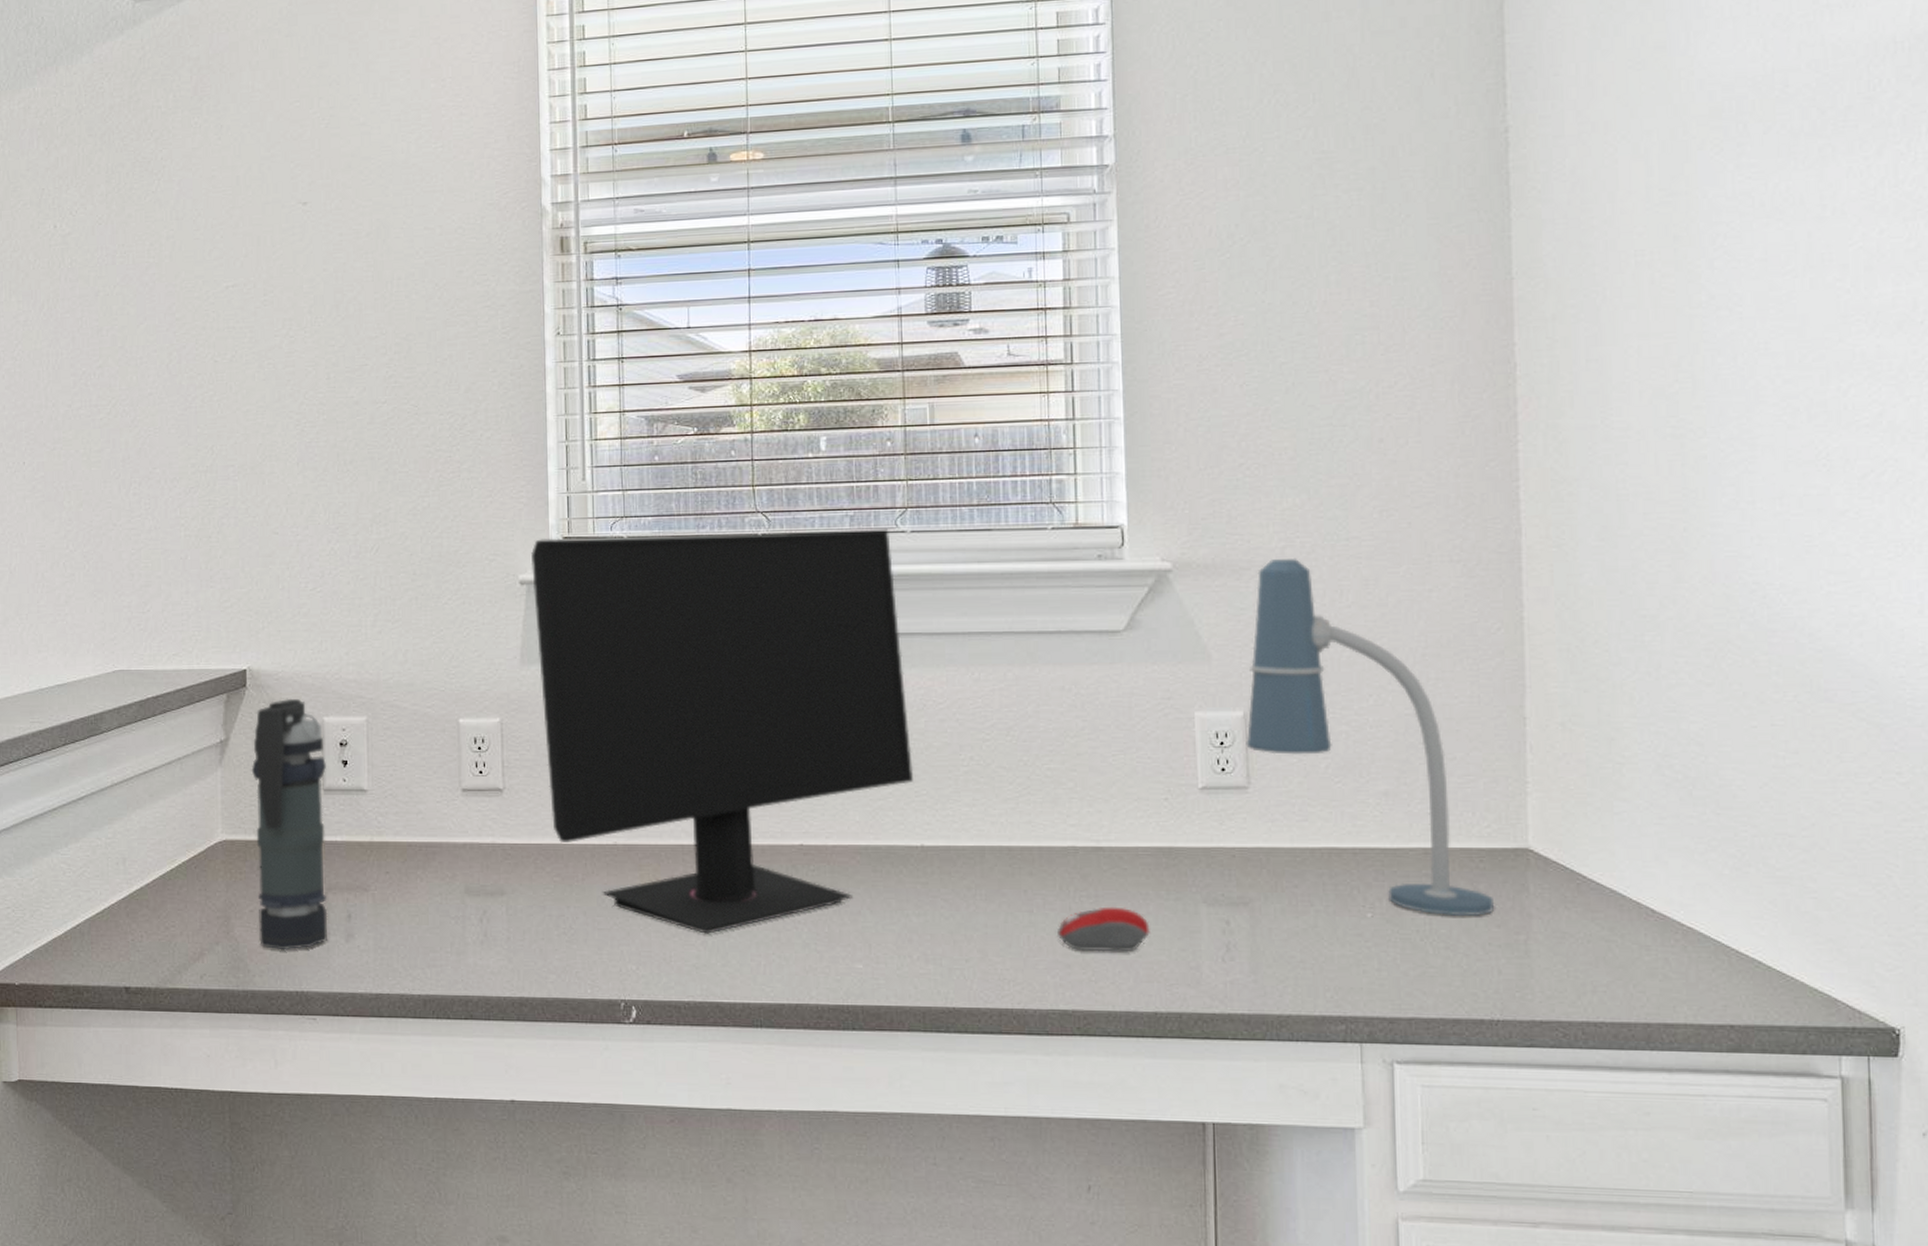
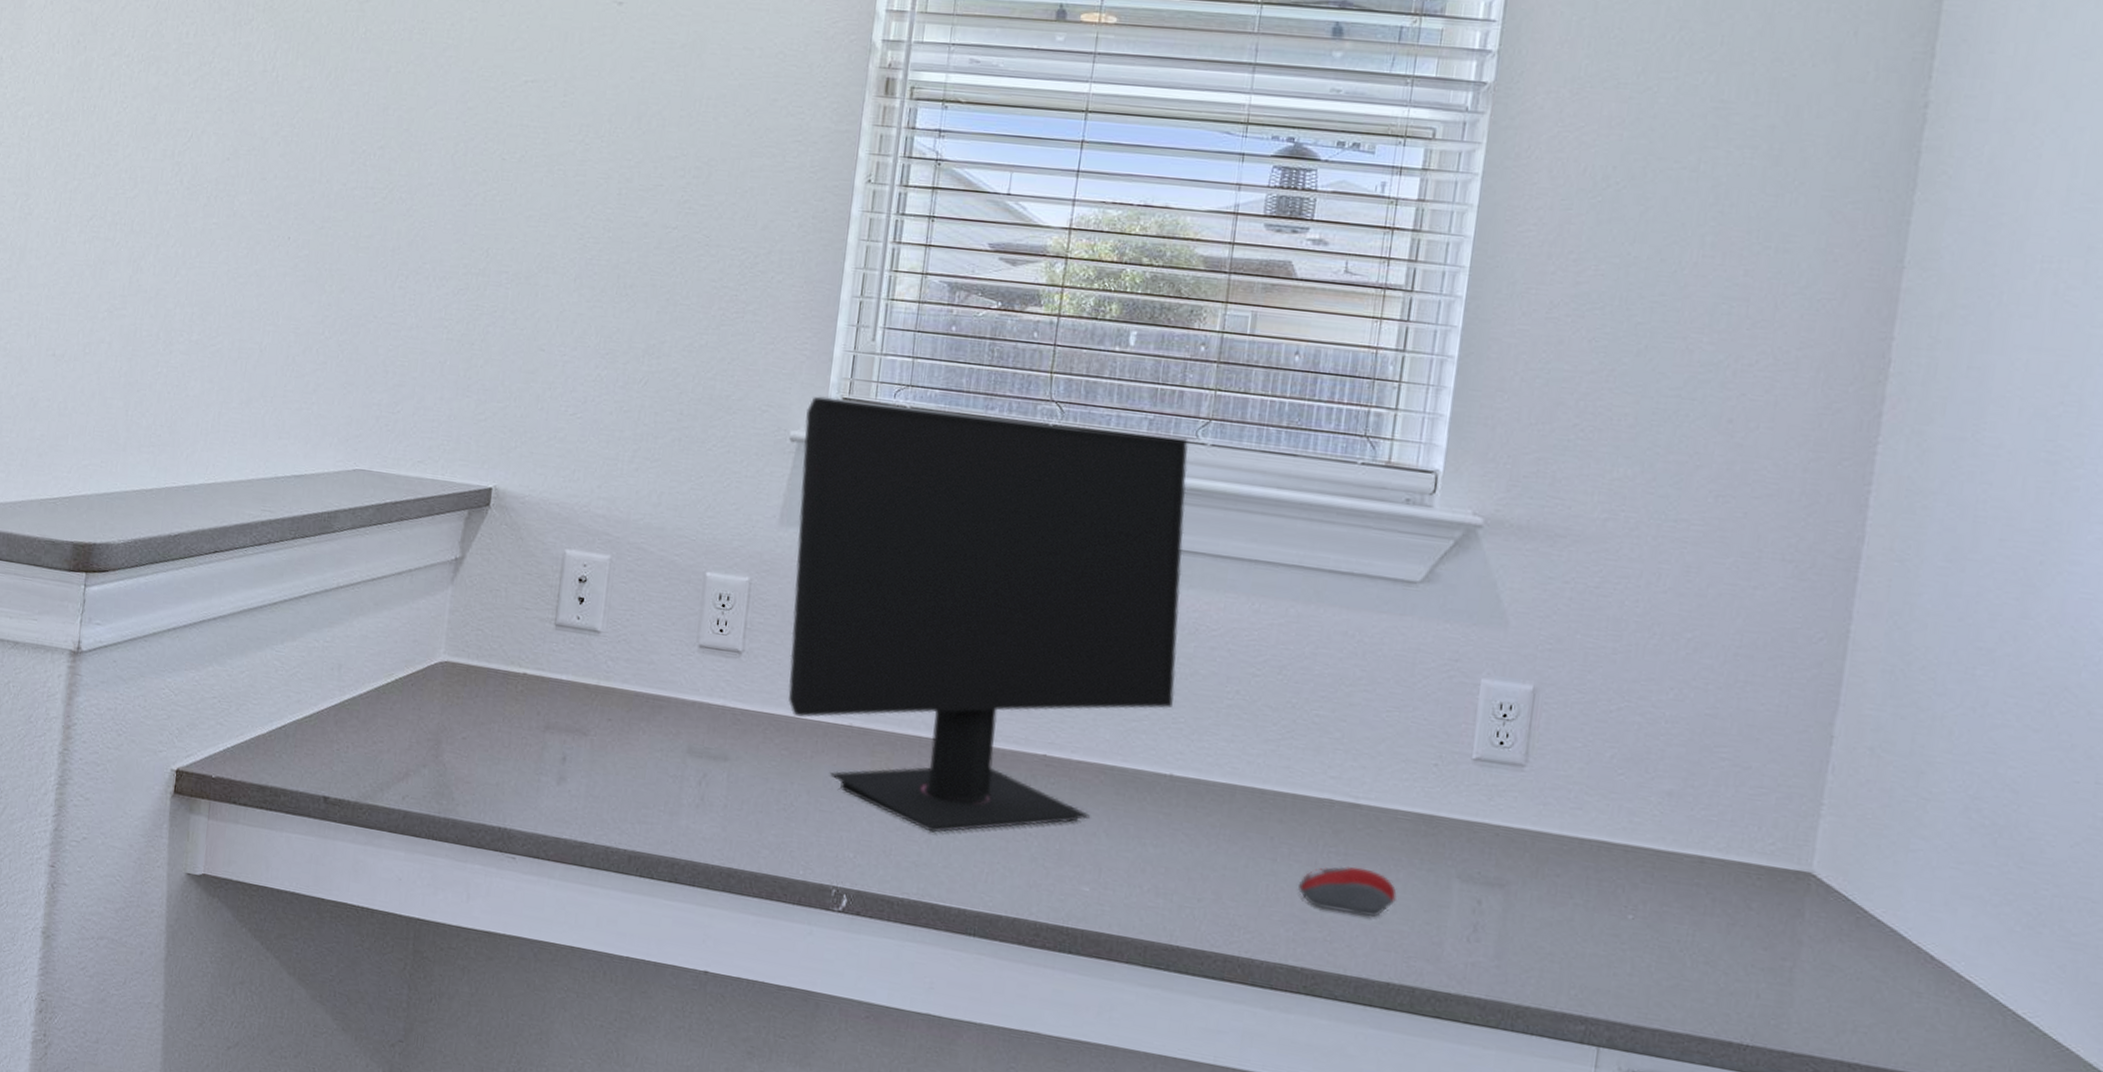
smoke grenade: present [251,698,328,951] -> none [468,524,563,785]
desk lamp: present [1246,557,1494,916] -> none [1530,530,1765,935]

